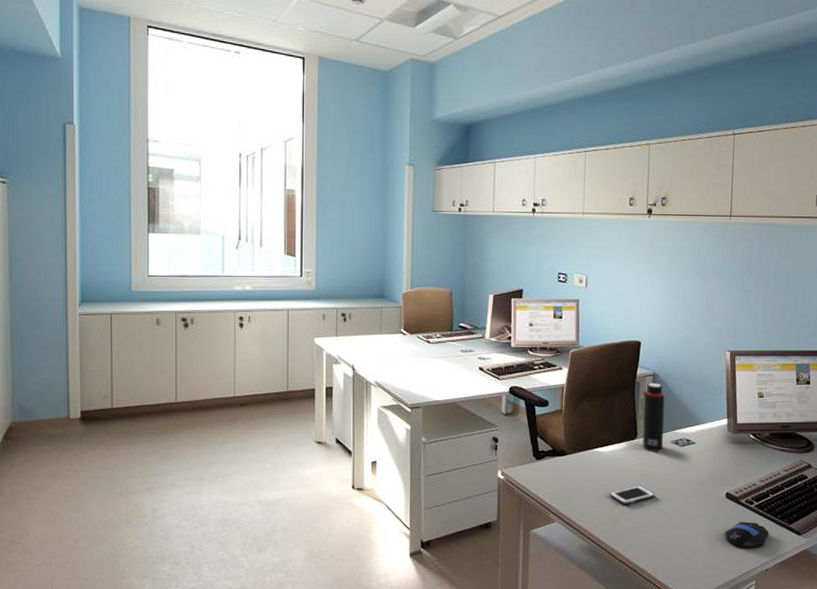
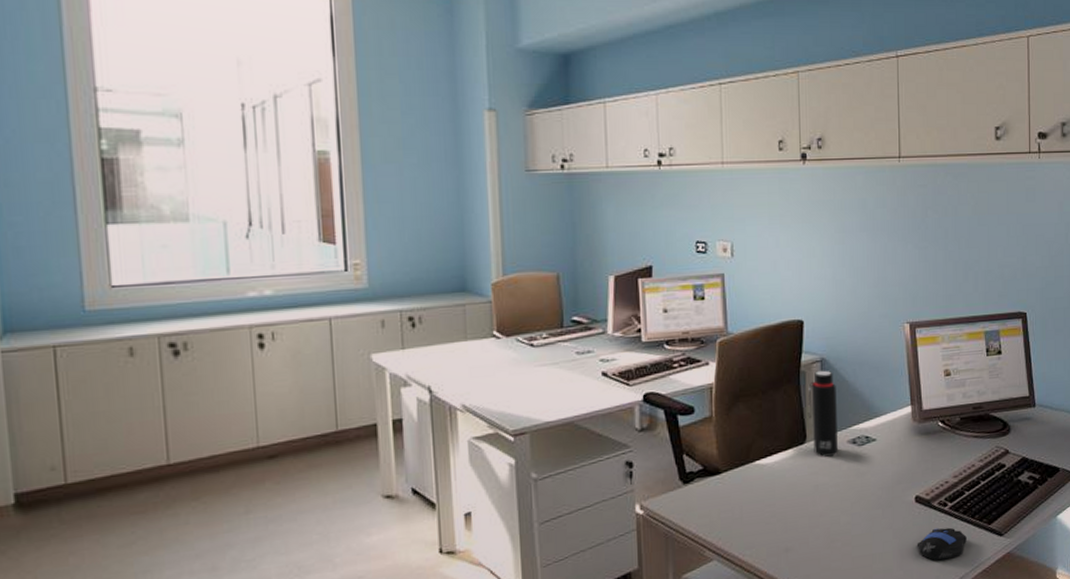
cell phone: present [609,485,655,504] -> none [777,500,832,527]

